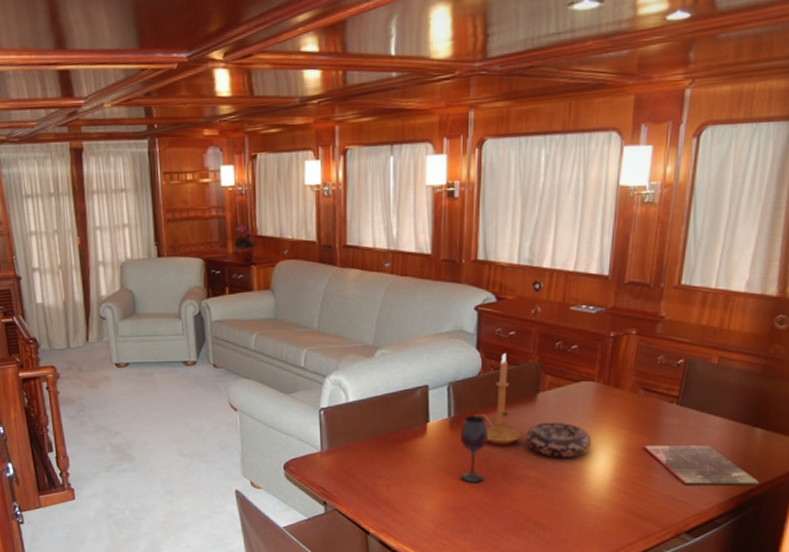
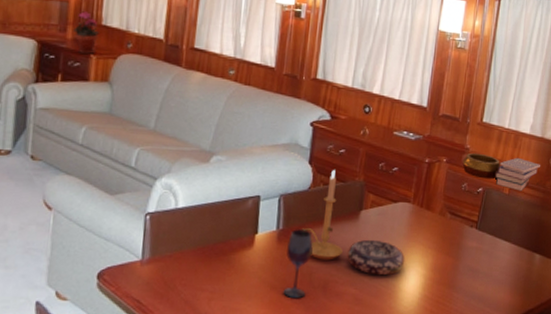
magazine: present [643,445,760,485] -> none [447,266,537,306]
decorative bowl: none [656,320,707,349] -> present [462,152,501,180]
books: none [699,321,761,360] -> present [494,157,540,192]

